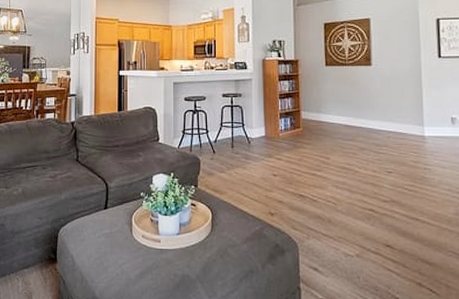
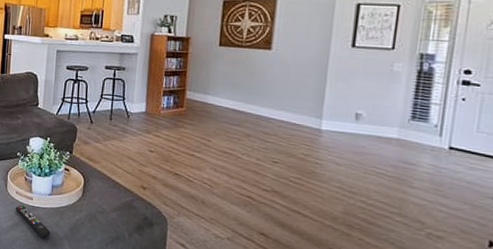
remote control: none [143,249,182,284] -> present [16,205,51,238]

